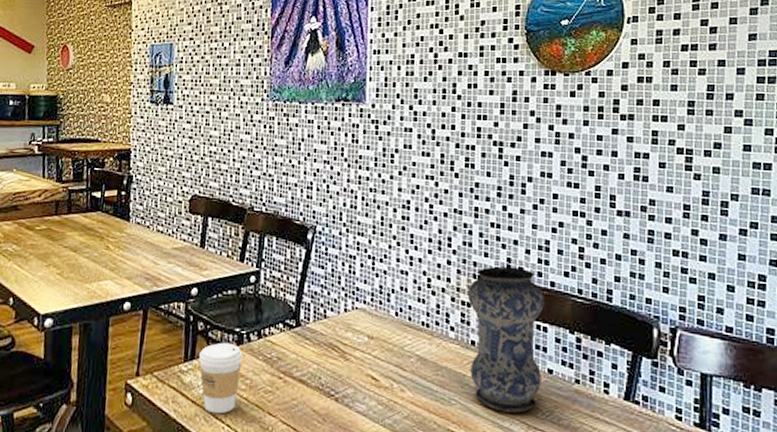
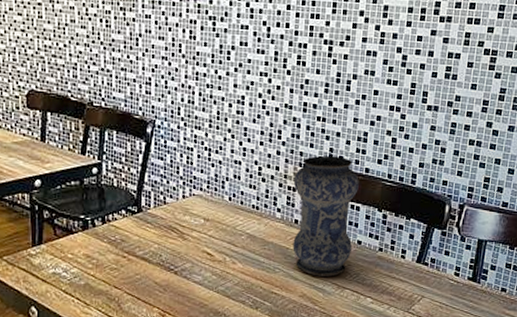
coffee cup: present [199,342,243,414] -> none [47,228,88,290]

